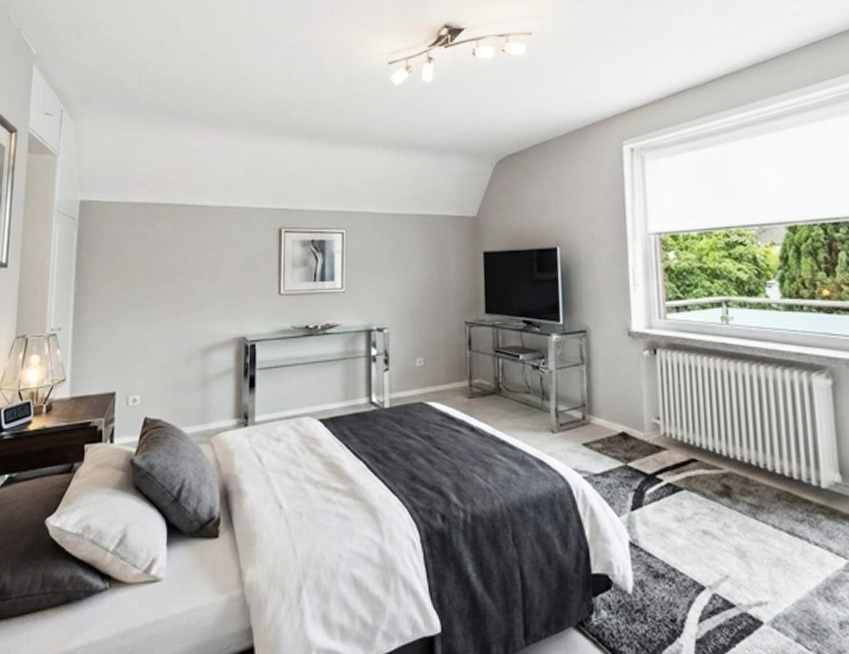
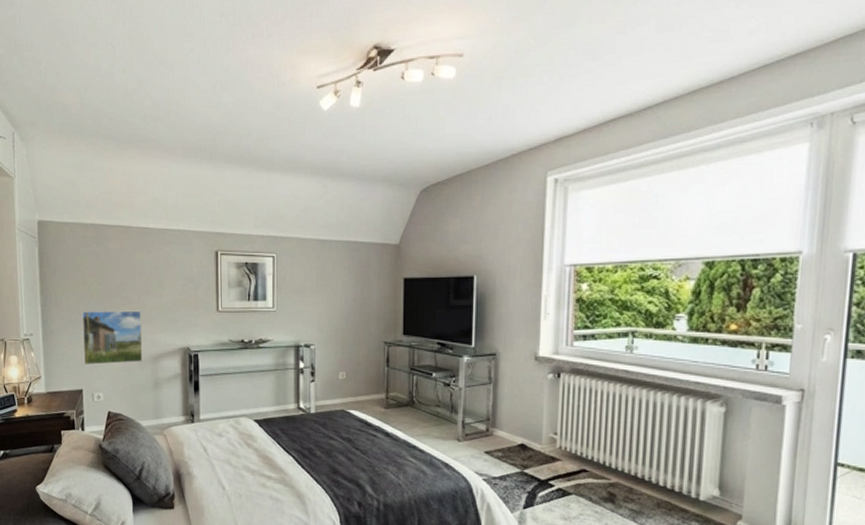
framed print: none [119,296,192,362] -> present [81,310,143,365]

